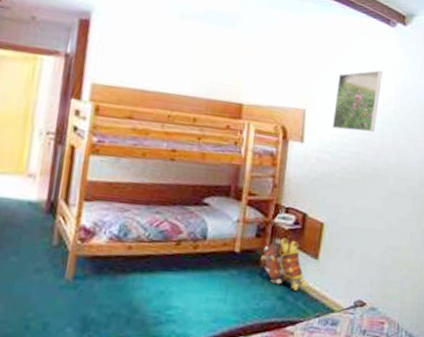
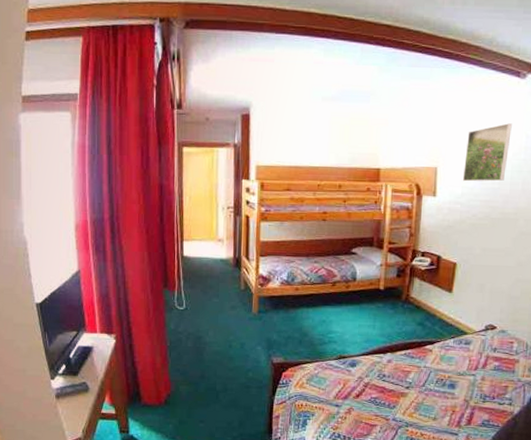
backpack: present [260,238,308,291] -> none [401,277,444,318]

